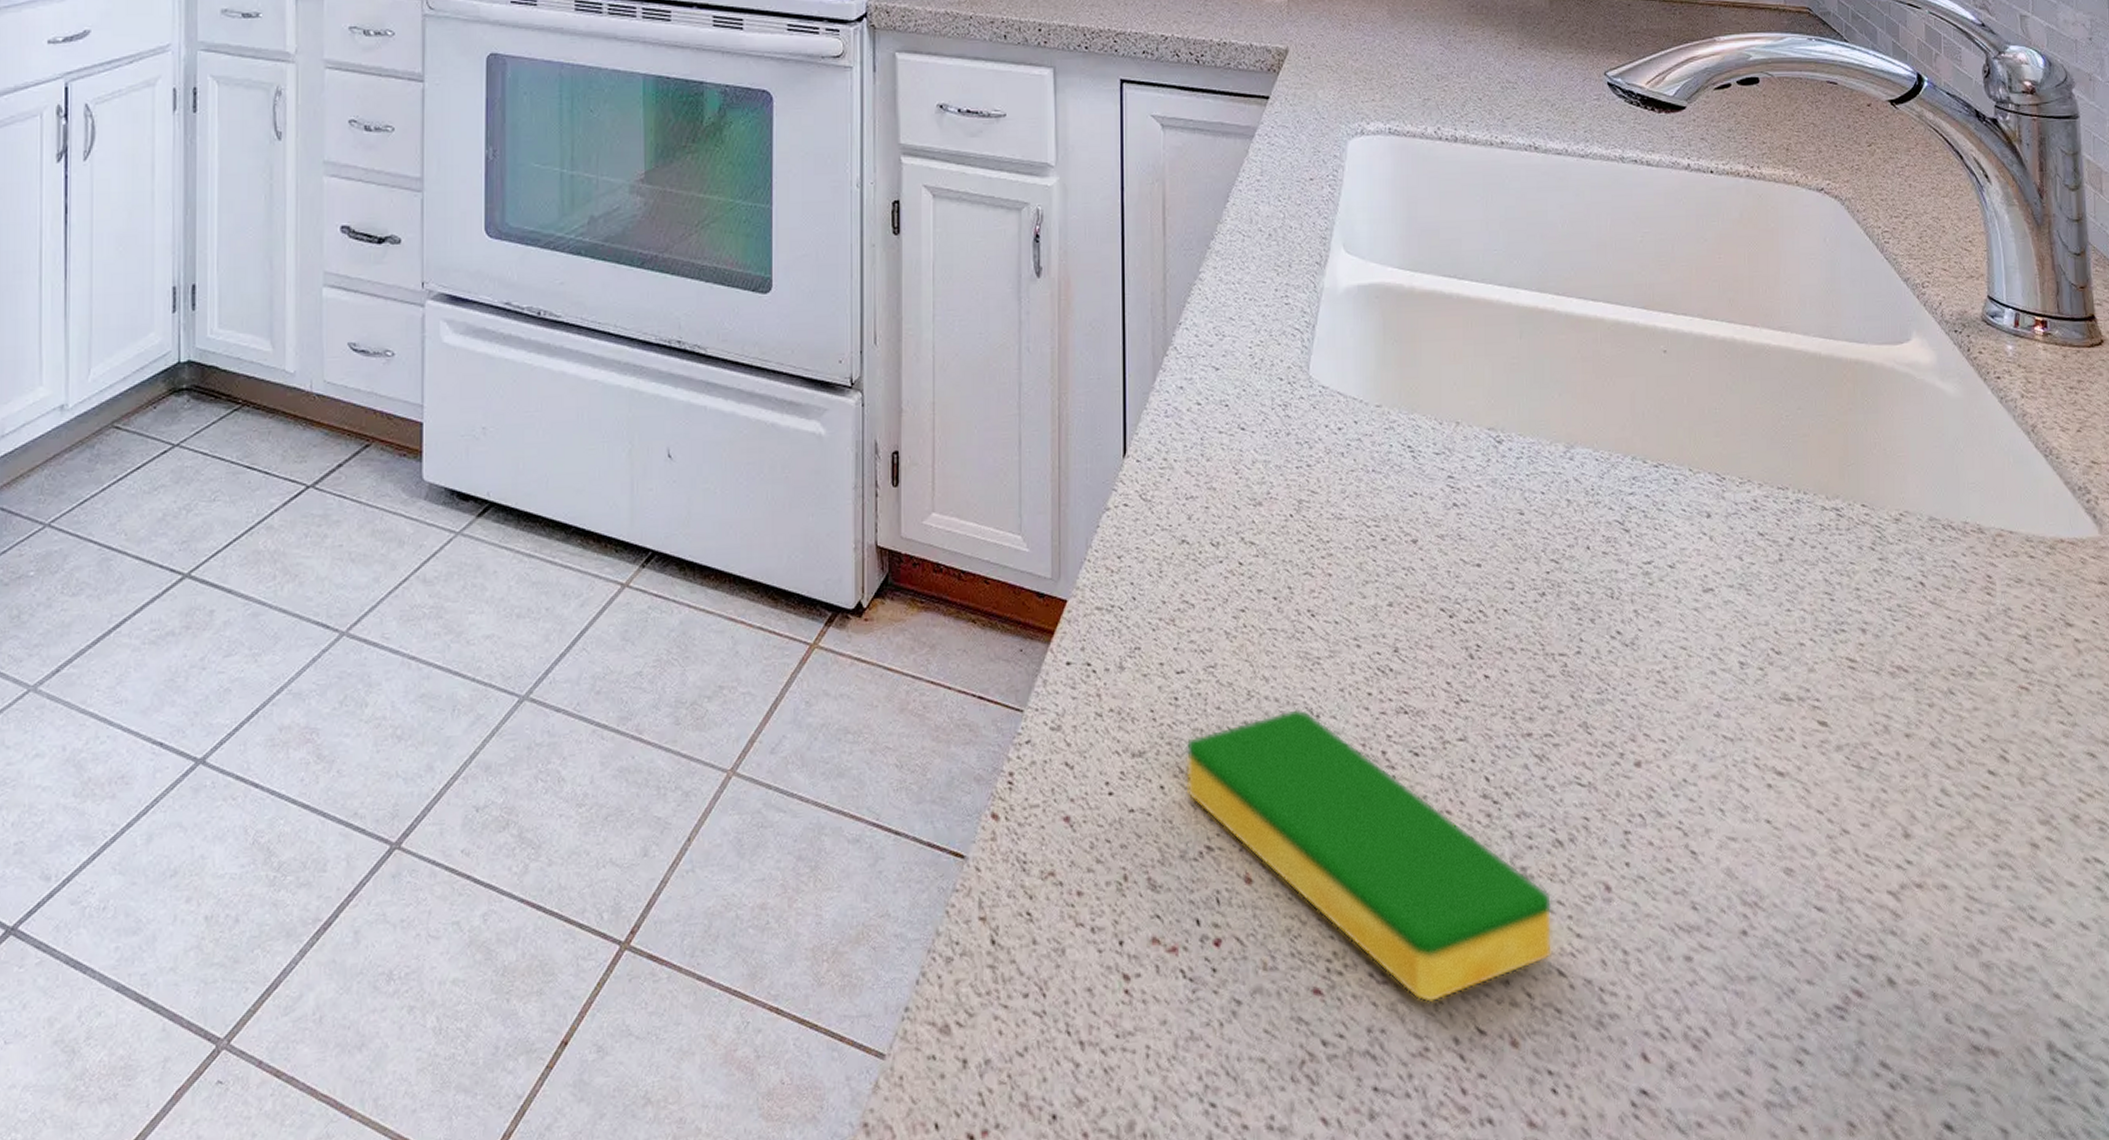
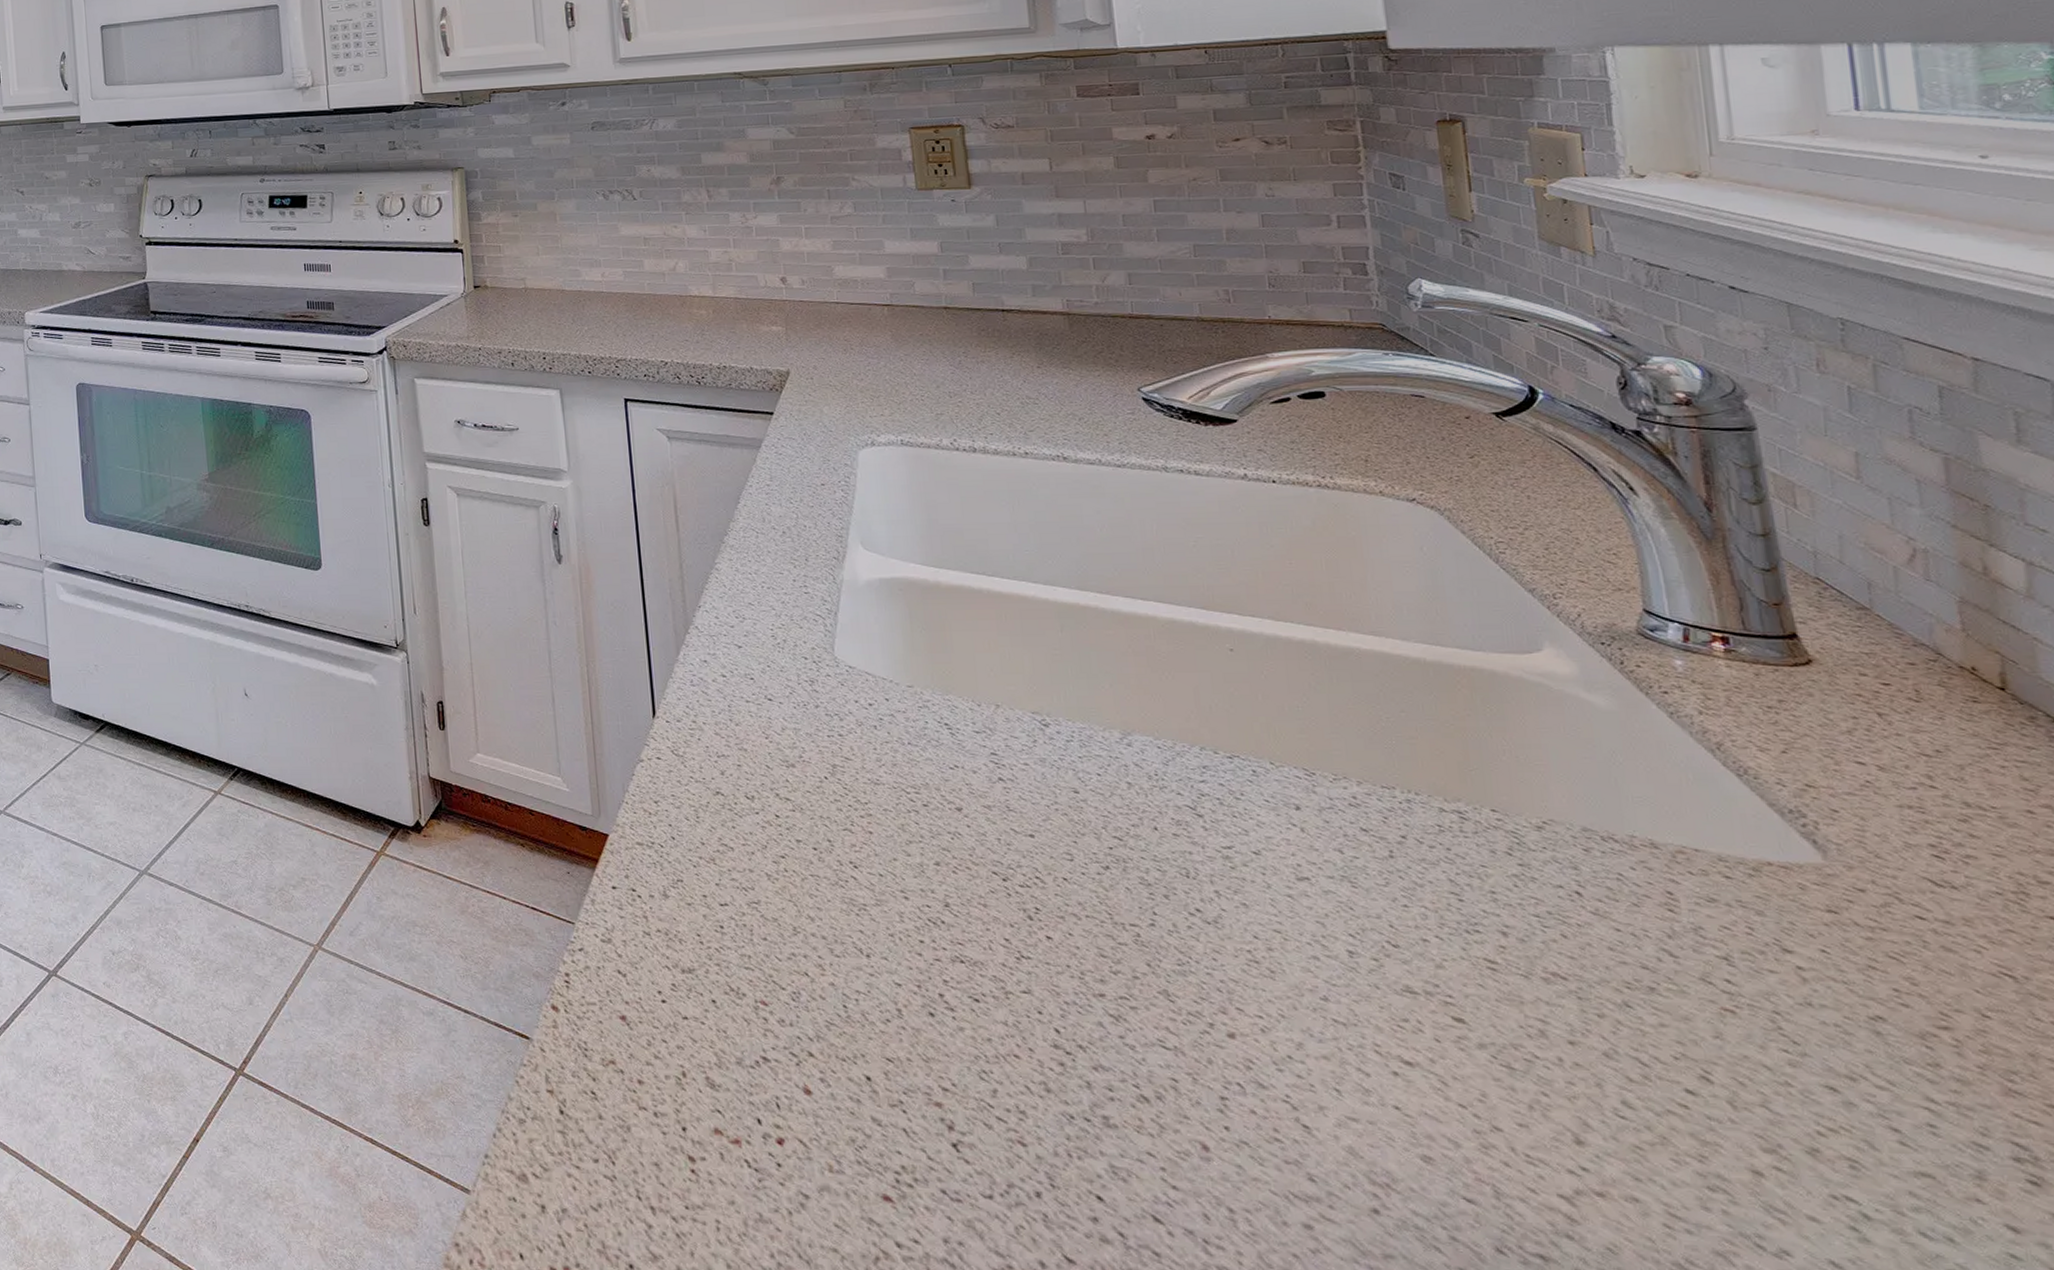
dish sponge: present [1186,708,1553,1003] -> none [734,947,1146,1226]

